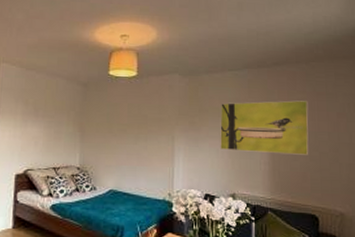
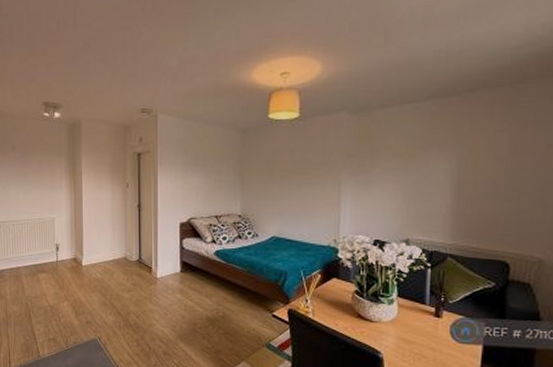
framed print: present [220,100,309,155] -> none [394,132,509,196]

